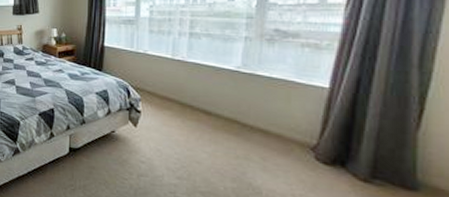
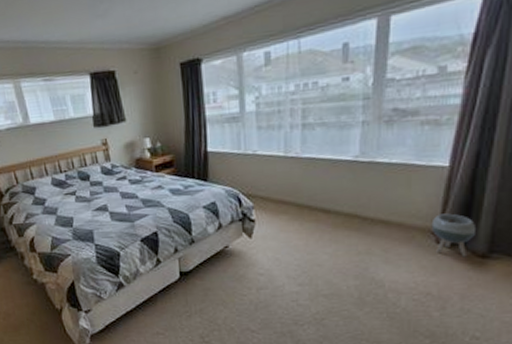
planter: none [310,132,356,179] -> present [431,213,475,257]

